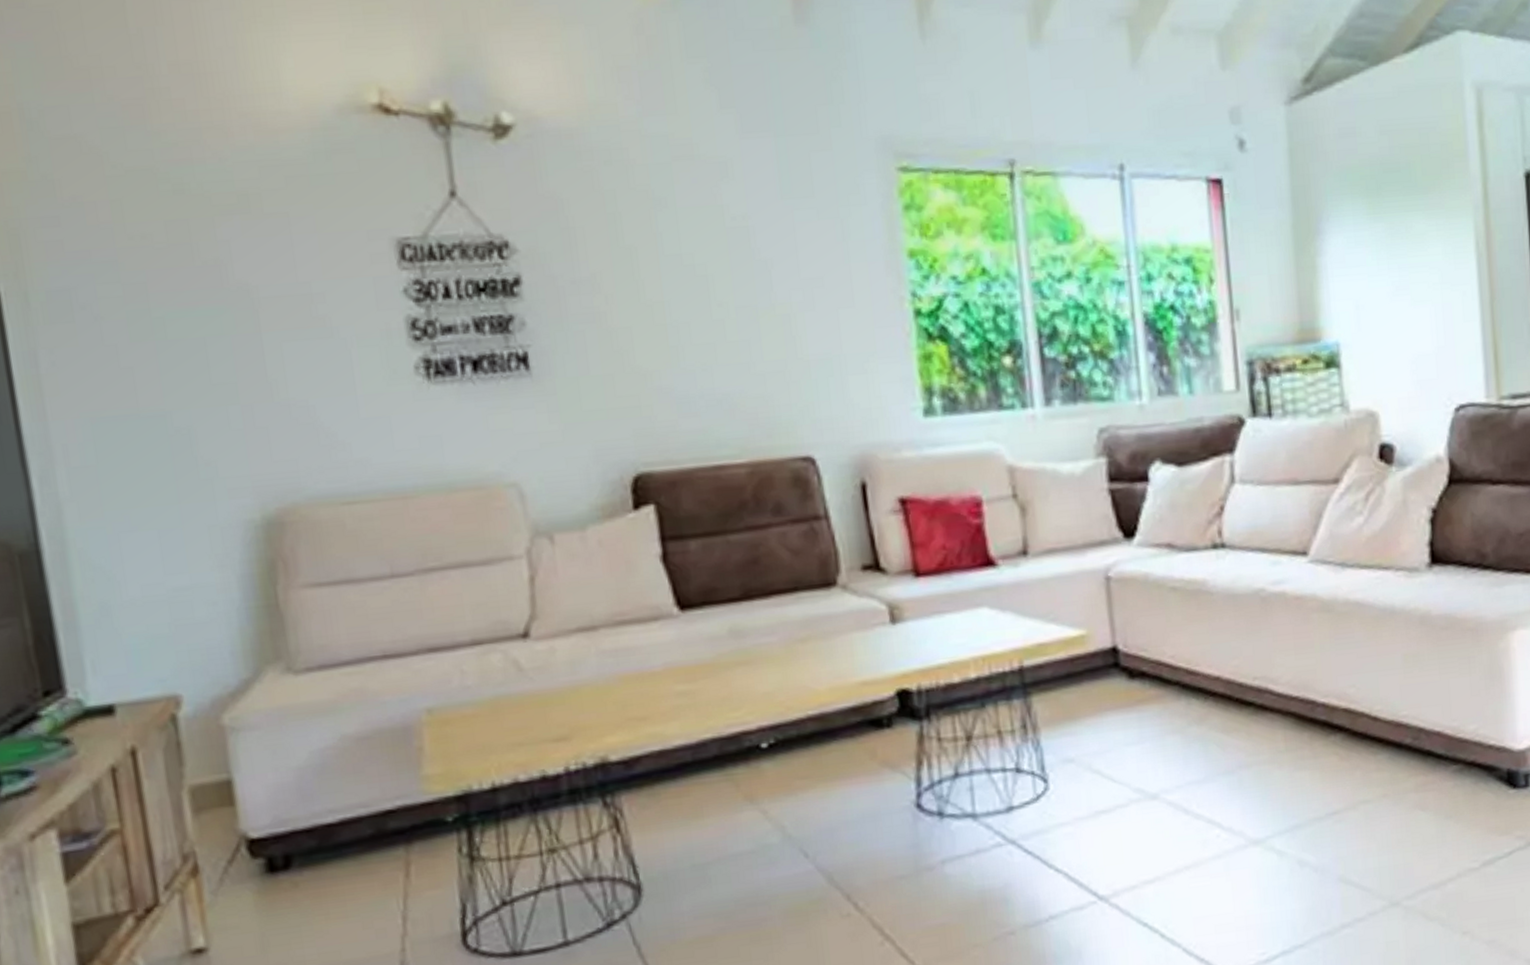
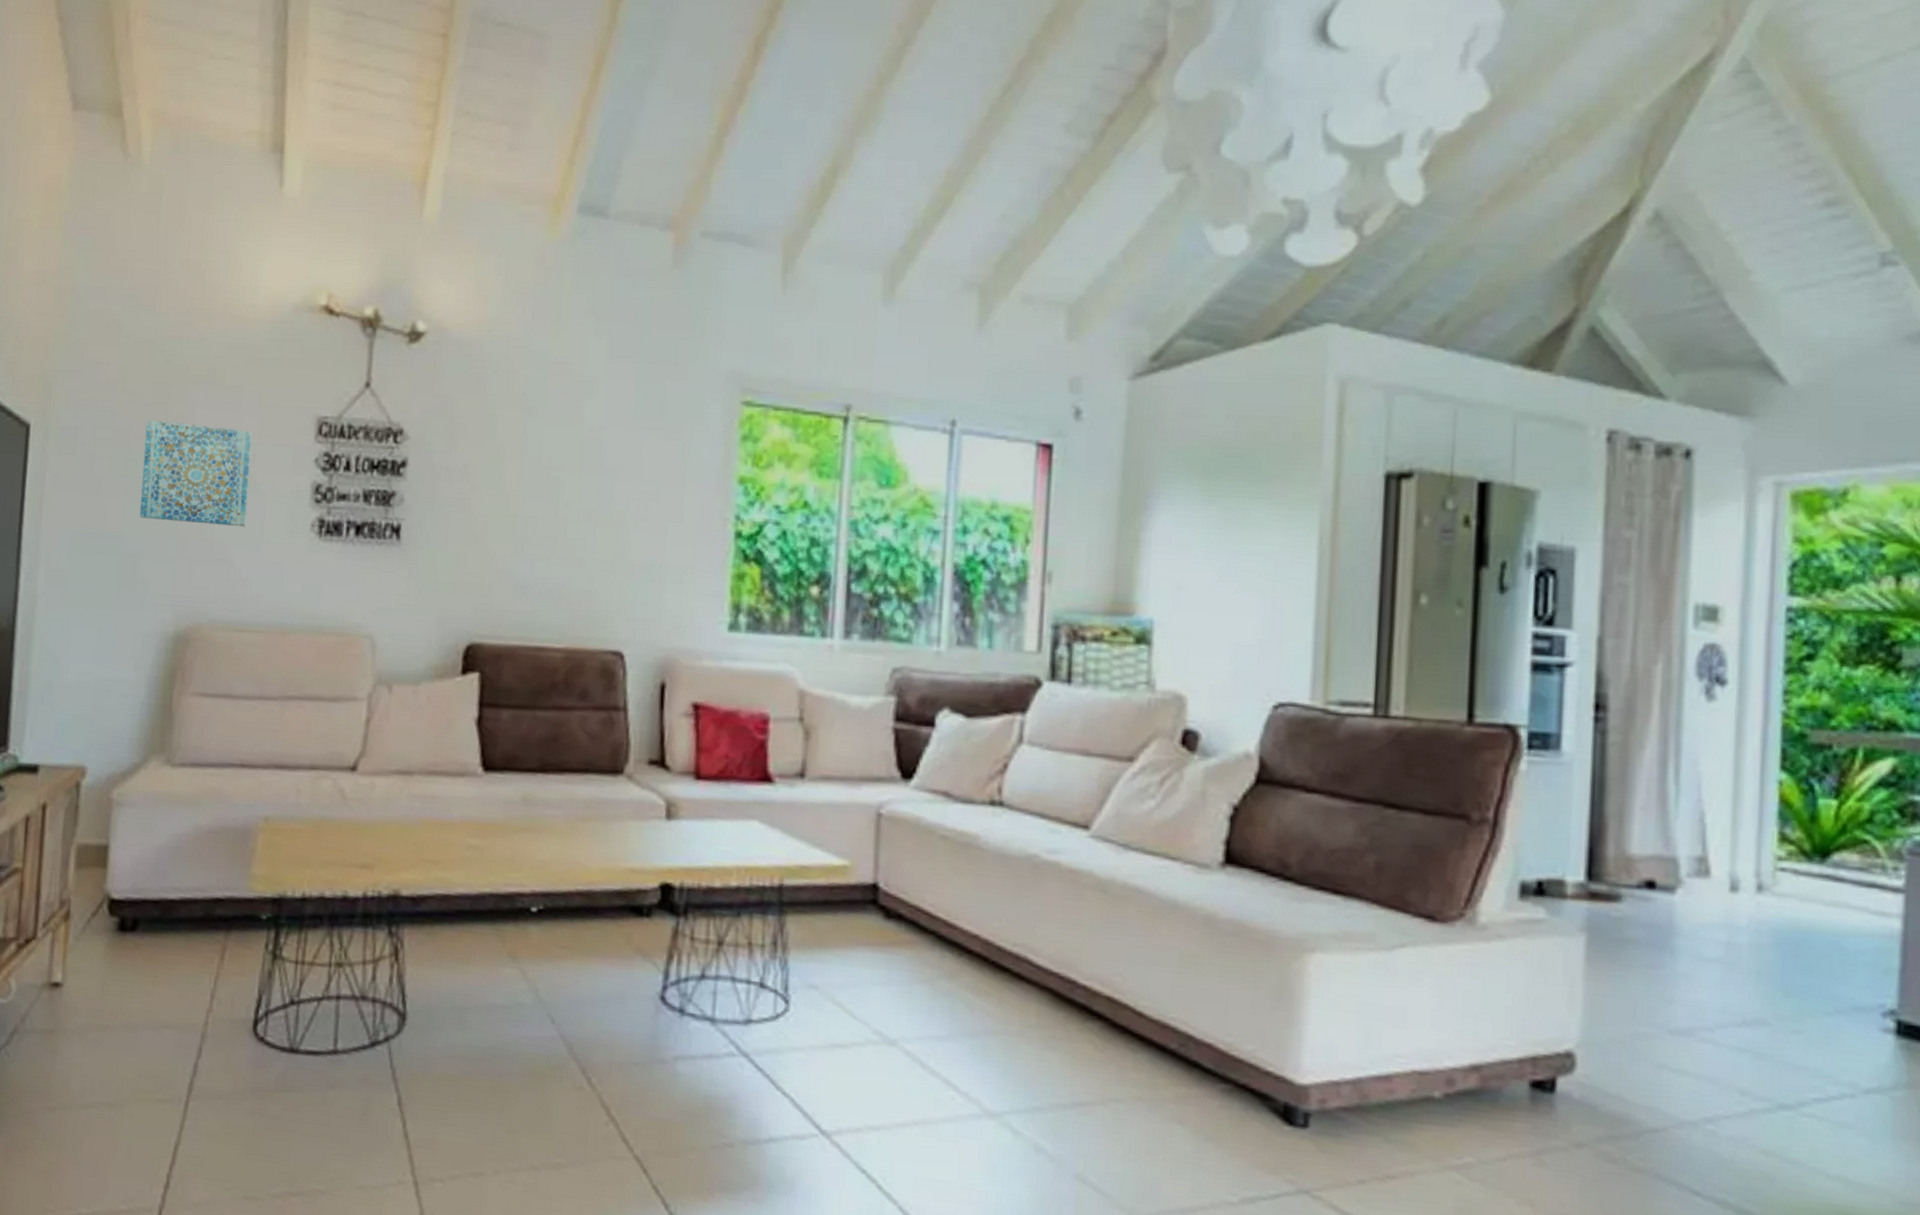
wall art: none [165,265,330,389] -> present [139,419,252,527]

